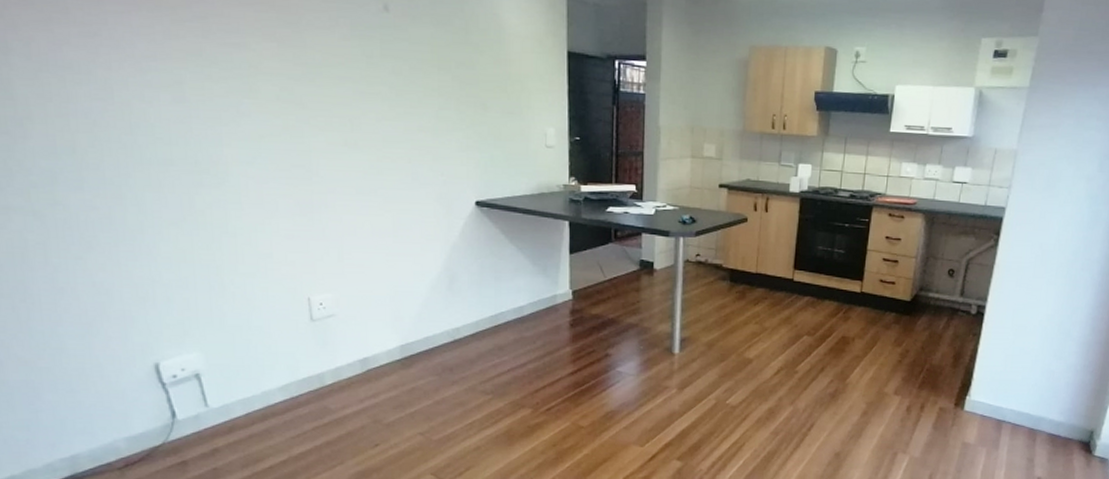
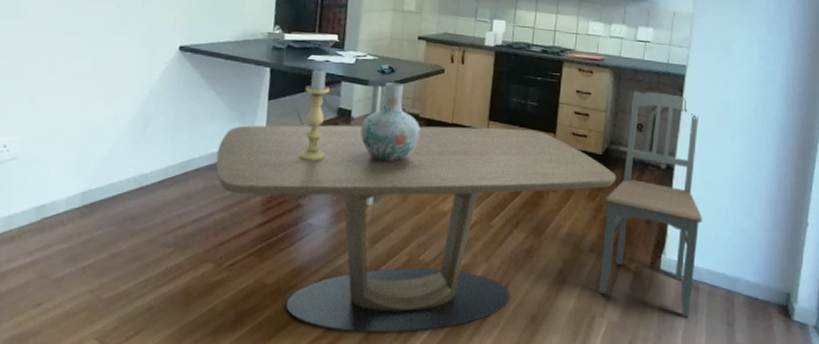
dining table: none [524,276,924,468] -> present [215,125,617,333]
candle holder: none [604,221,631,313] -> present [299,69,330,162]
vase: none [664,233,724,313] -> present [360,82,421,162]
dining chair: none [901,236,1014,454] -> present [598,91,703,318]

